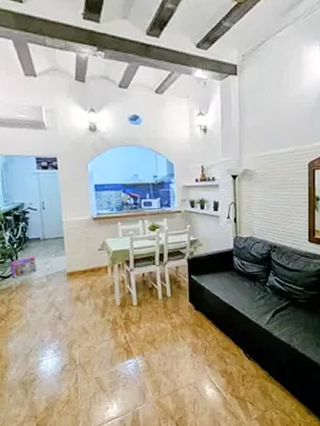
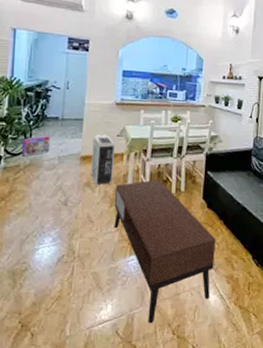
air purifier: none [76,249,101,299] -> present [91,133,116,185]
coffee table: none [105,288,208,418] -> present [114,179,216,324]

